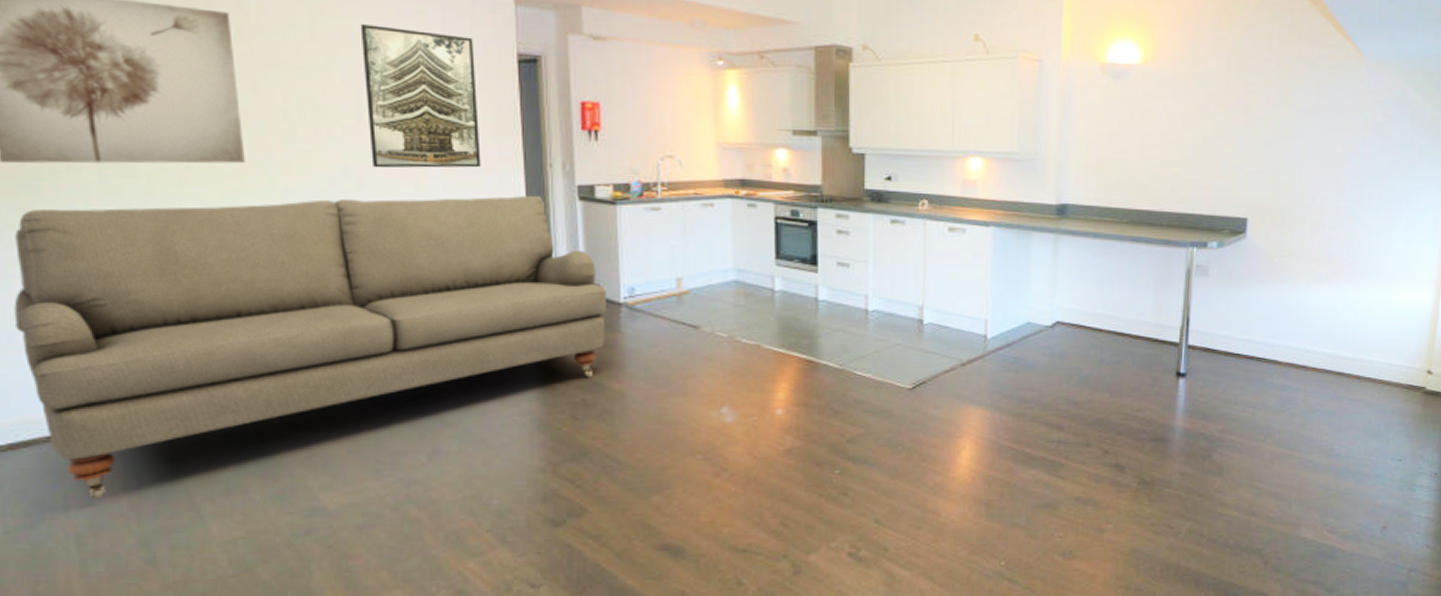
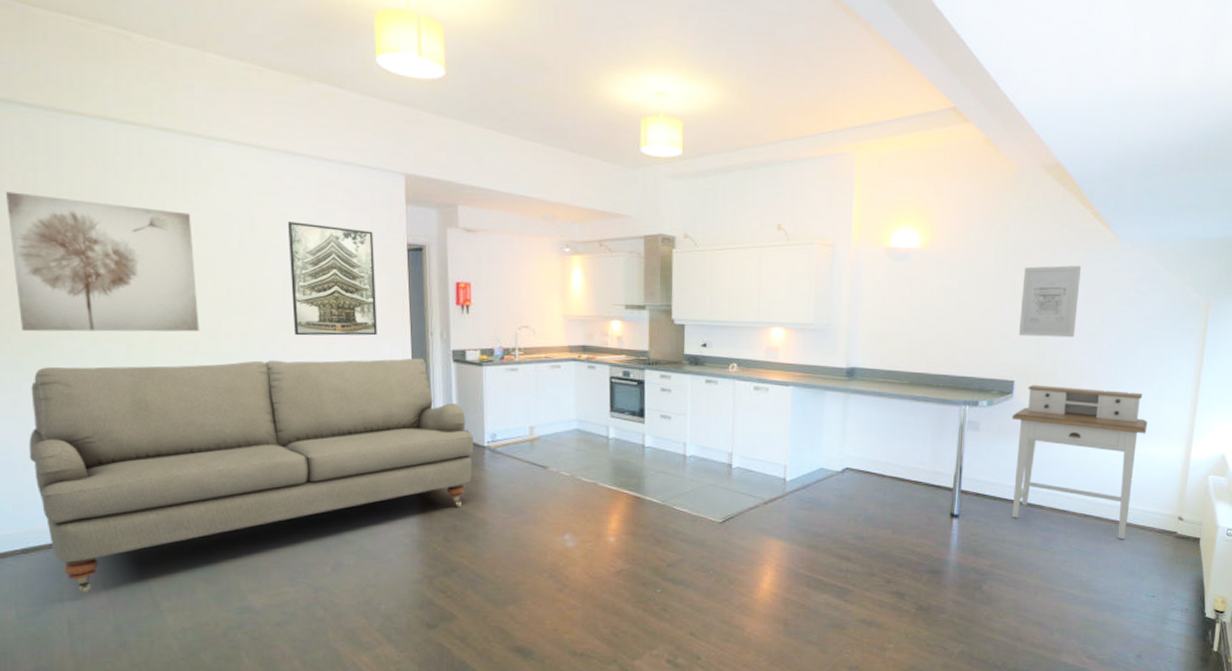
desk: none [1245,222,1394,398] -> present [1012,384,1147,540]
wall art: none [1253,85,1322,169] -> present [1019,265,1082,338]

